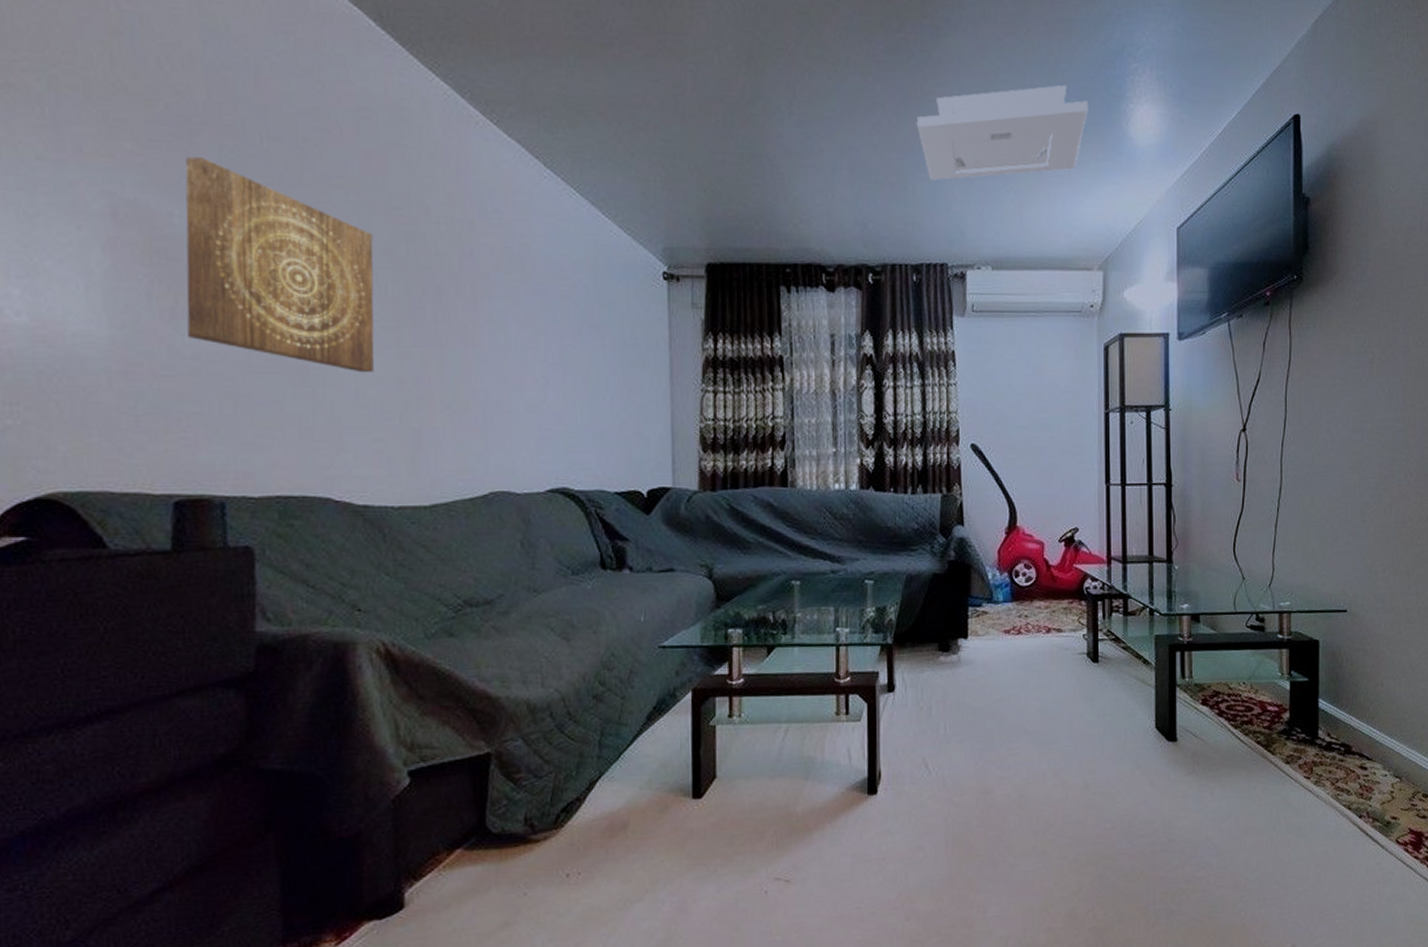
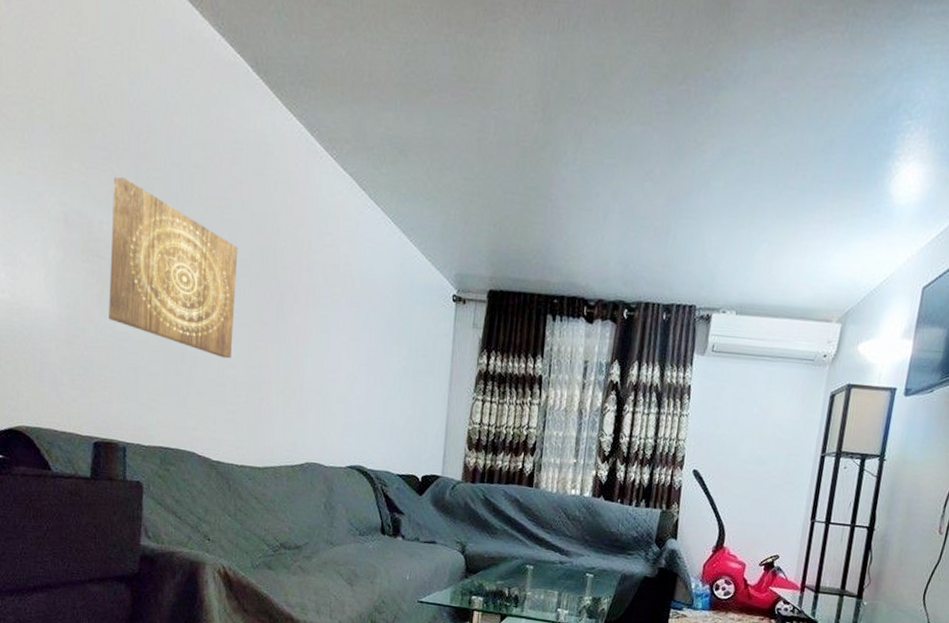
ceiling light: present [916,84,1089,181] -> none [685,140,855,228]

